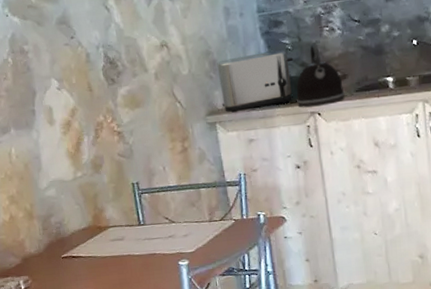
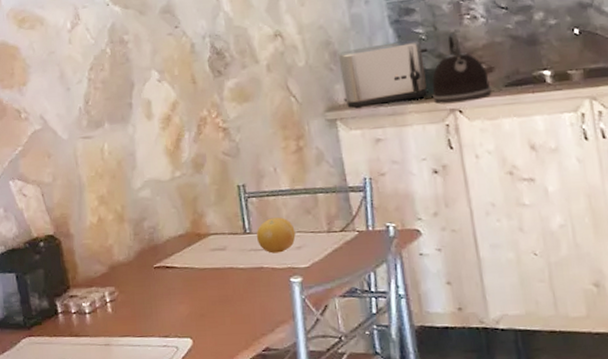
fruit: none [149,210,183,242] -> present [256,217,296,254]

